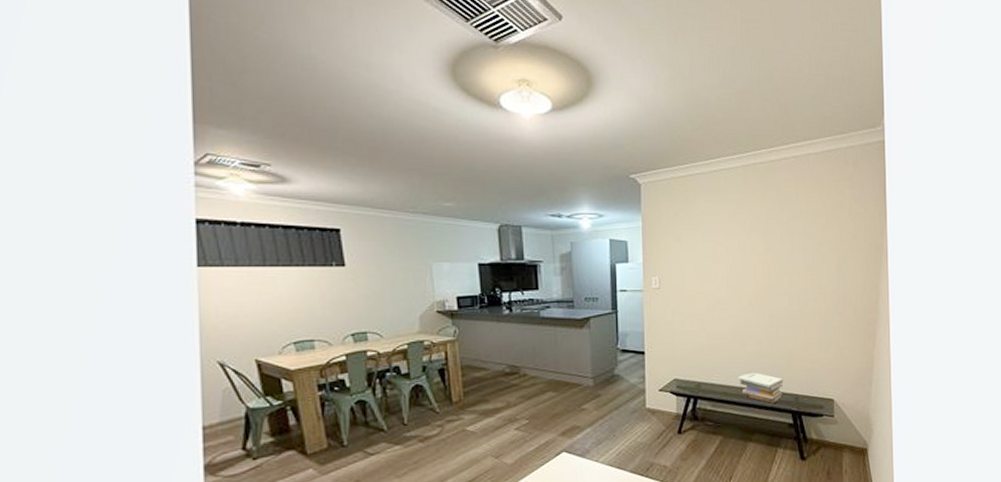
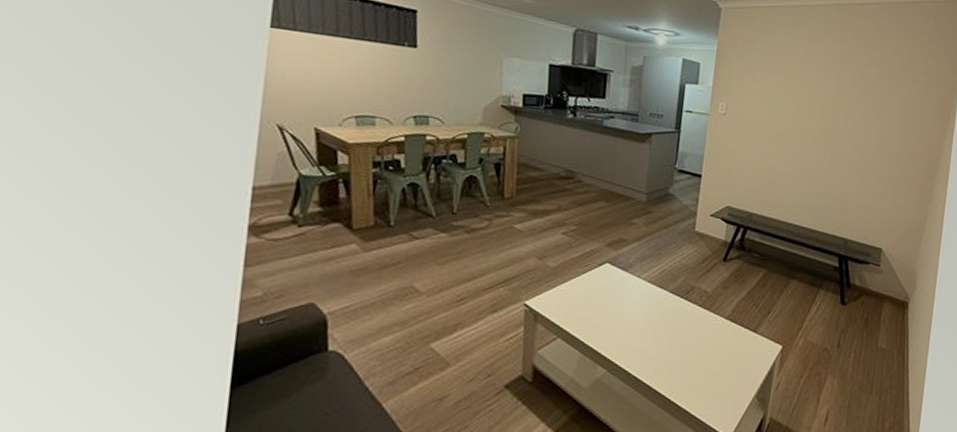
books: present [737,372,783,403] -> none [789,210,835,244]

